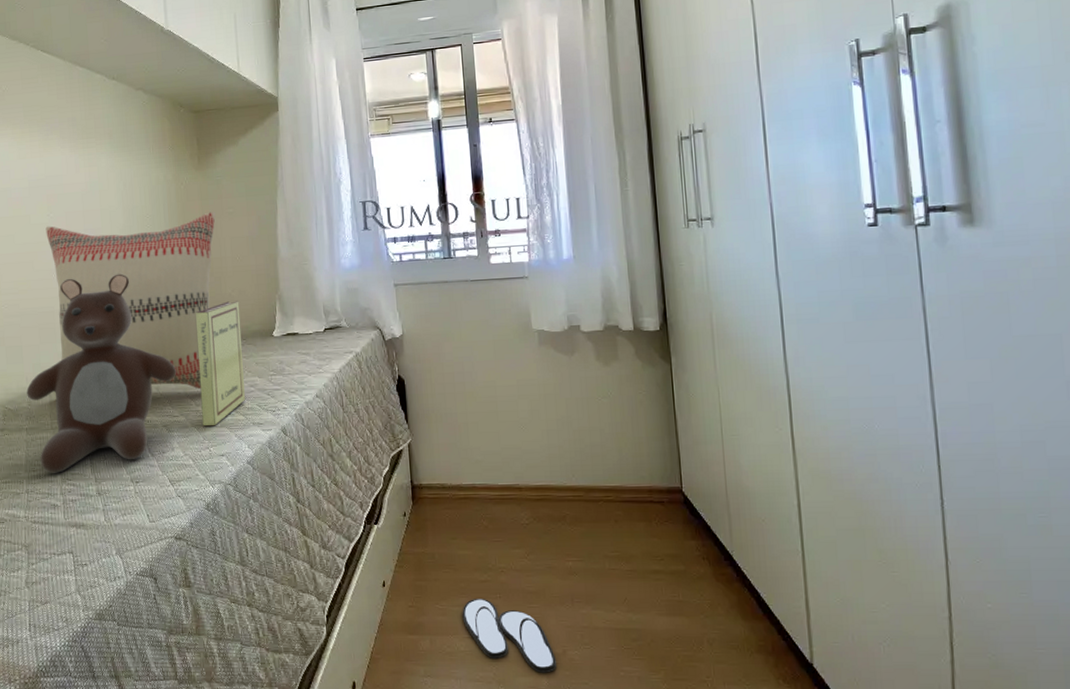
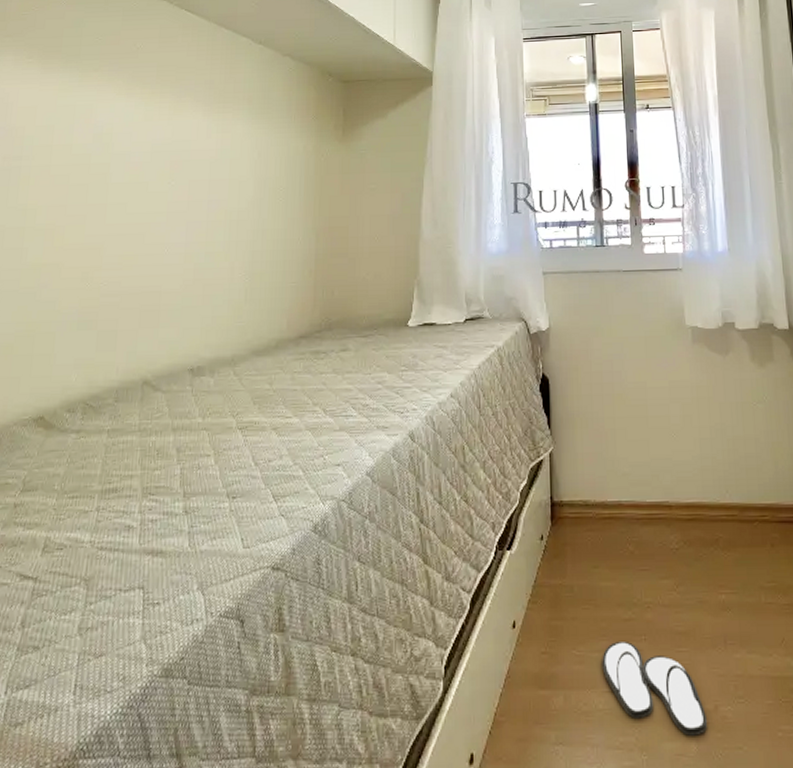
teddy bear: present [26,273,177,473] -> none [114,251,296,486]
pillow: present [45,212,216,390] -> none [162,187,356,386]
book: present [195,301,245,427] -> none [319,285,373,430]

